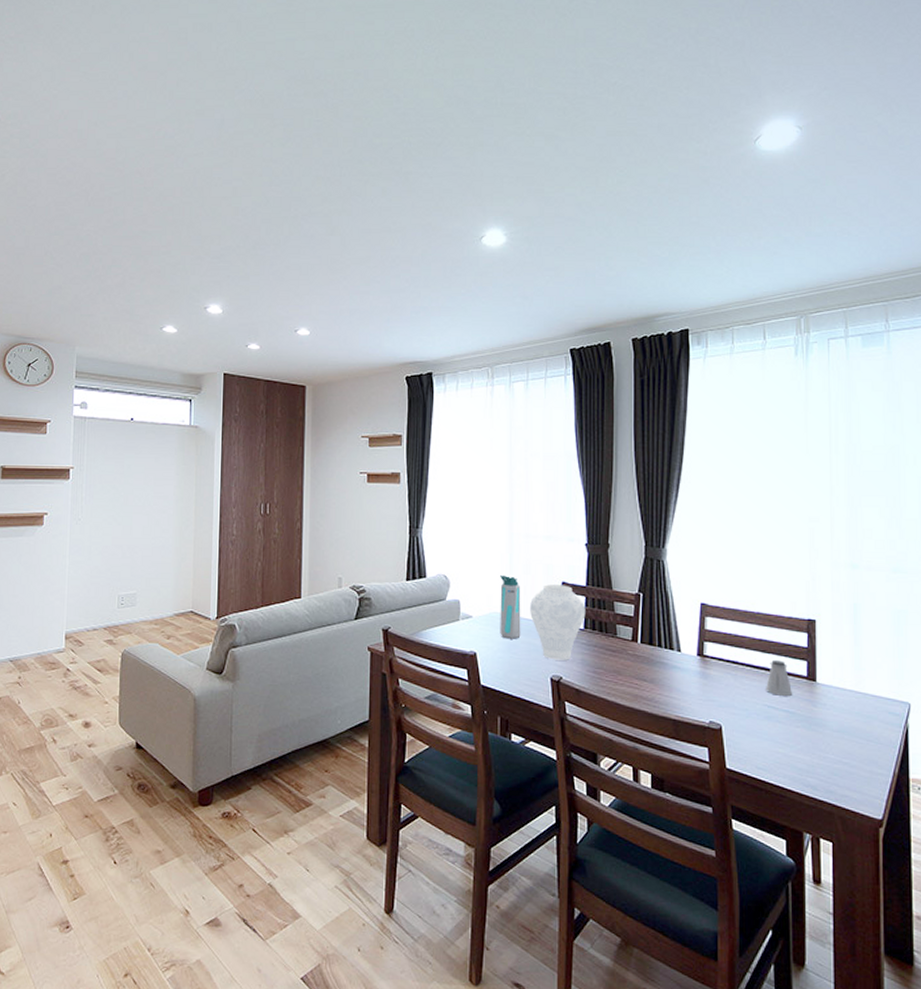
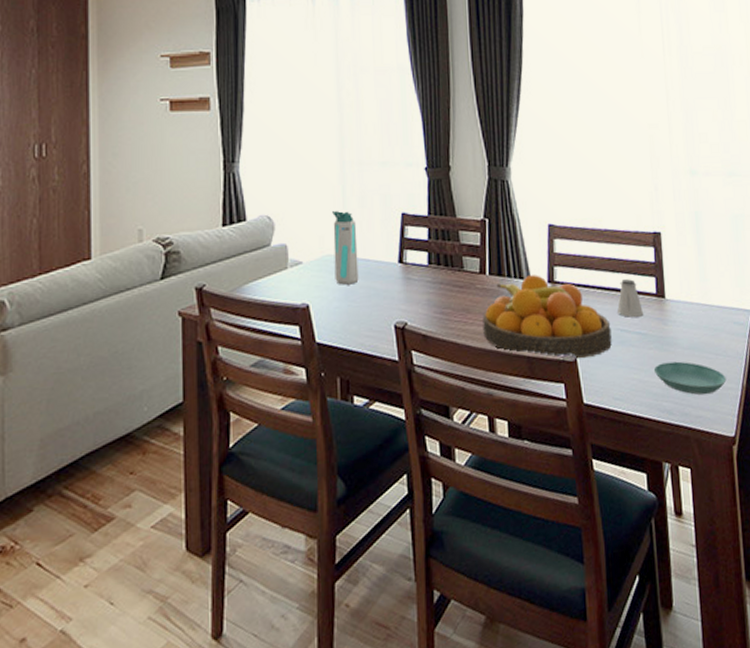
vase: present [530,584,586,660] -> none [368,216,429,304]
fruit bowl: none [632,647,758,728] -> present [482,275,612,360]
saucer: none [799,741,877,777] -> present [653,361,726,395]

